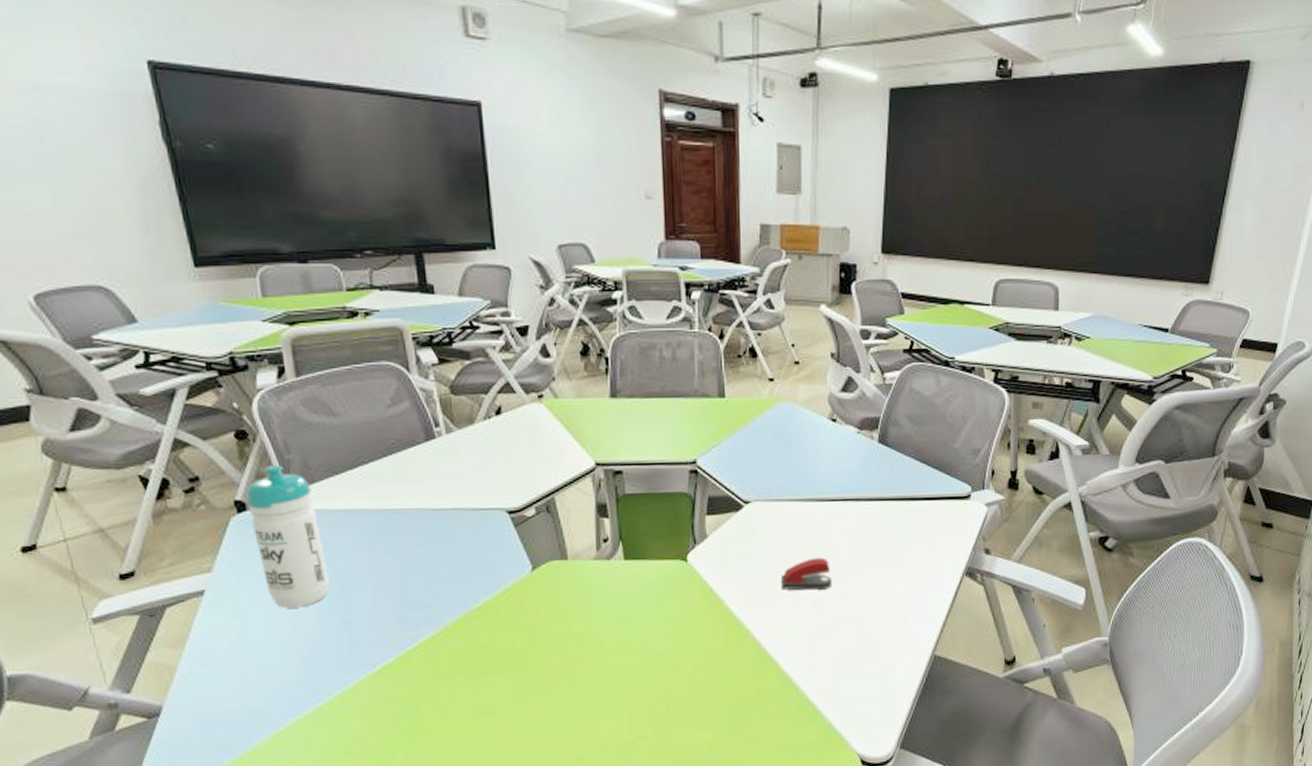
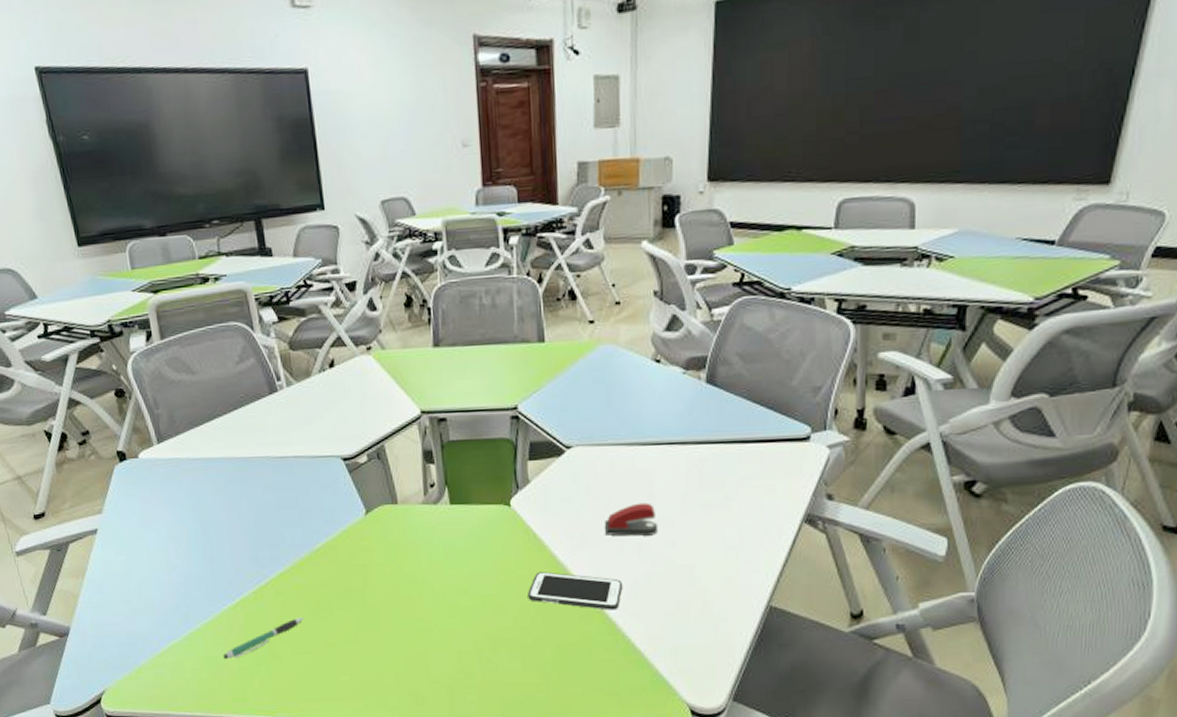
water bottle: present [245,465,330,608] -> none [125,419,195,546]
pen: none [360,684,457,734] -> present [223,617,304,659]
cell phone: none [703,627,798,665] -> present [528,572,623,610]

